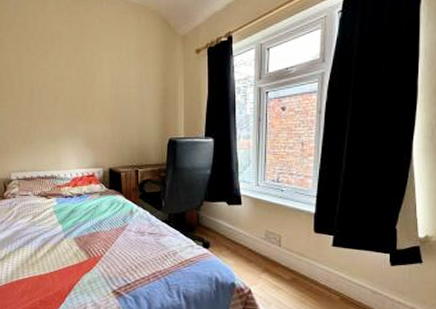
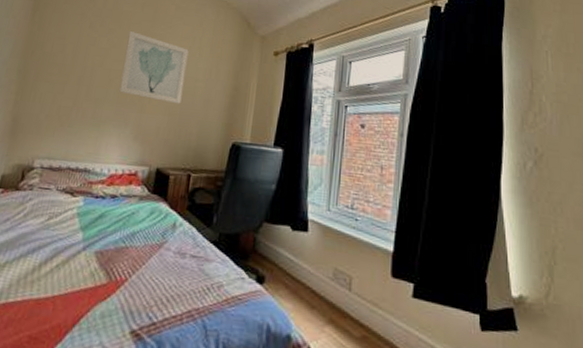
wall art: none [62,50,119,111] -> present [119,31,189,104]

